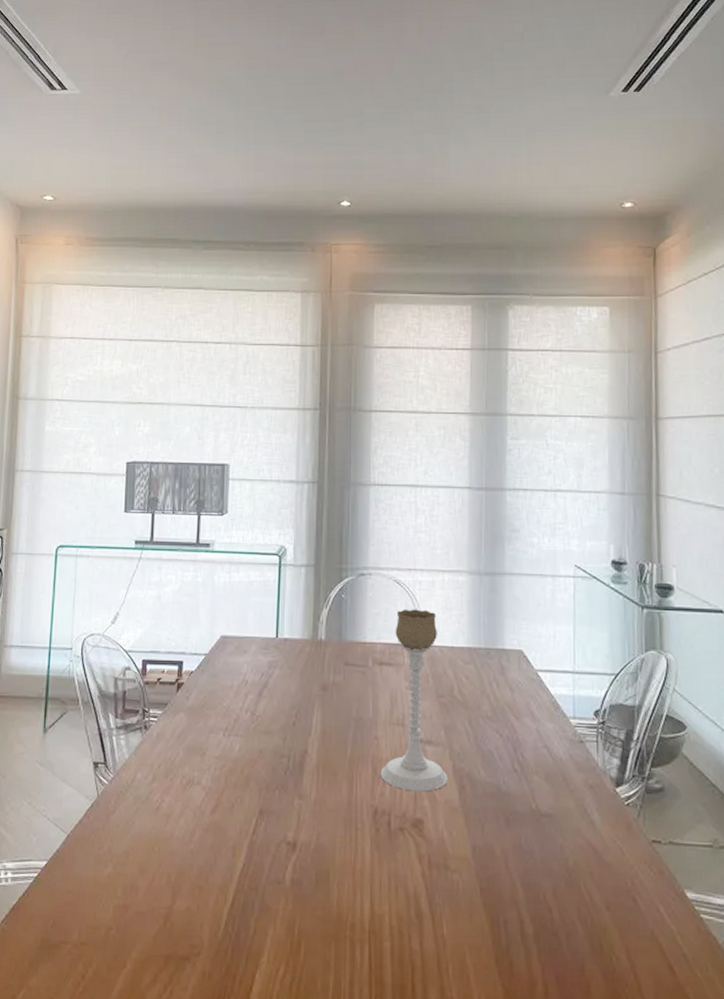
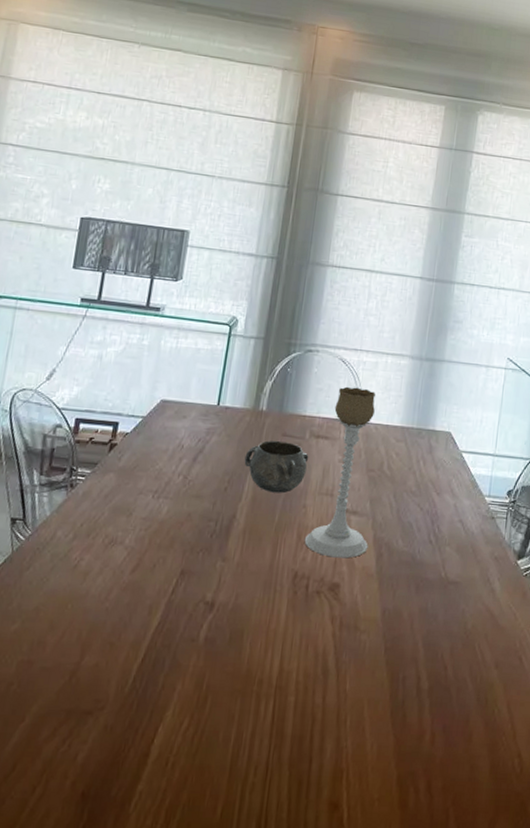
decorative bowl: none [309,671,374,725] -> present [244,440,309,494]

